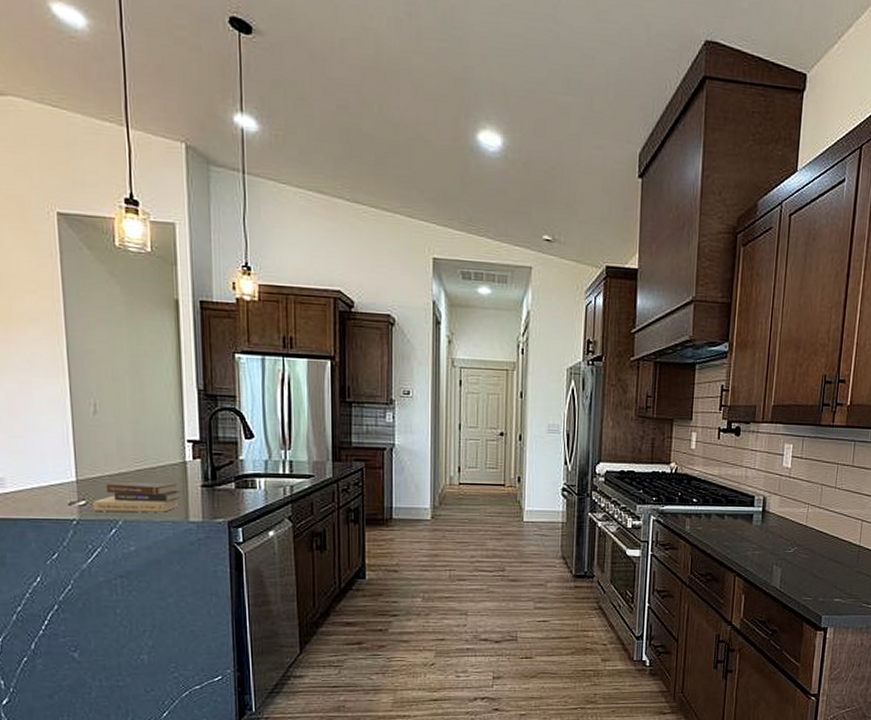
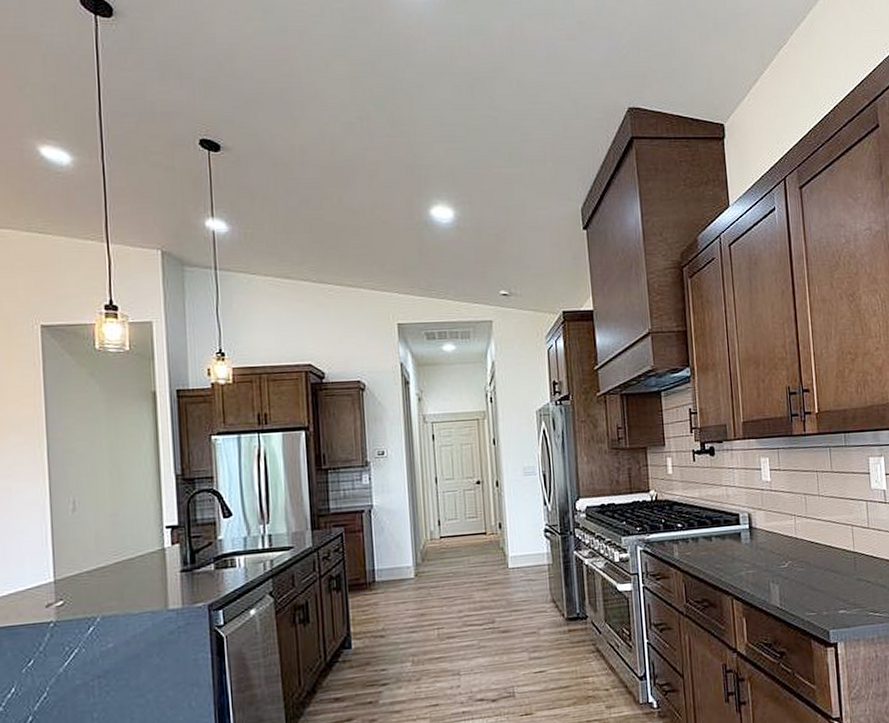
books: present [92,481,181,512] -> none [70,572,160,610]

